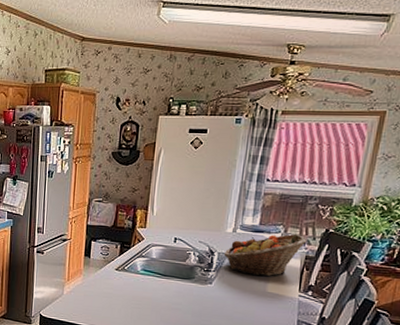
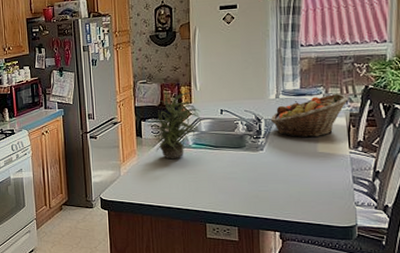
potted plant: none [97,211,154,284] -> present [147,90,201,160]

